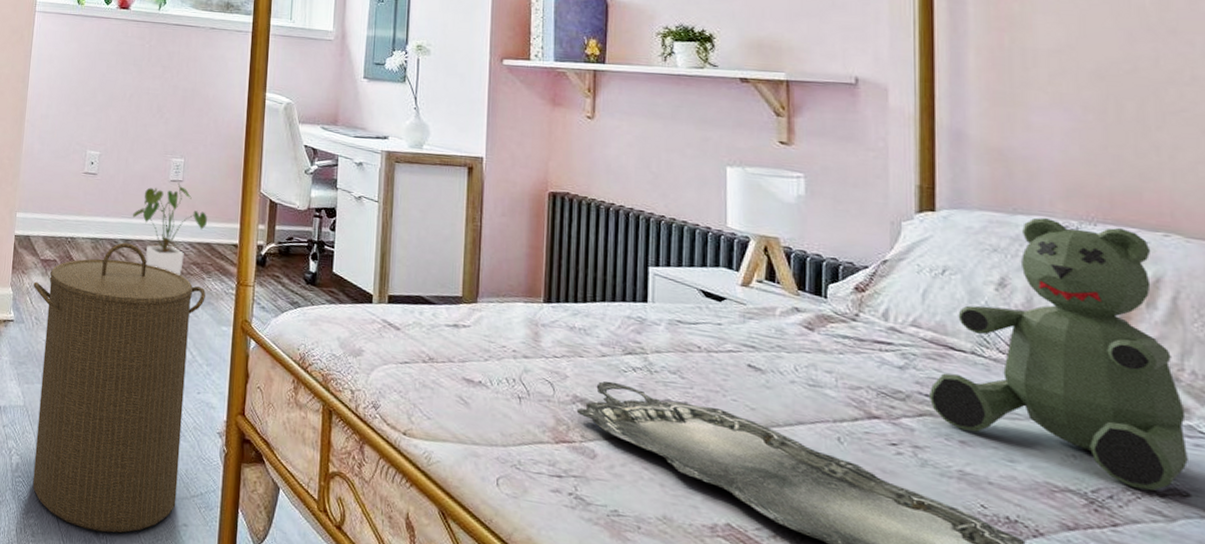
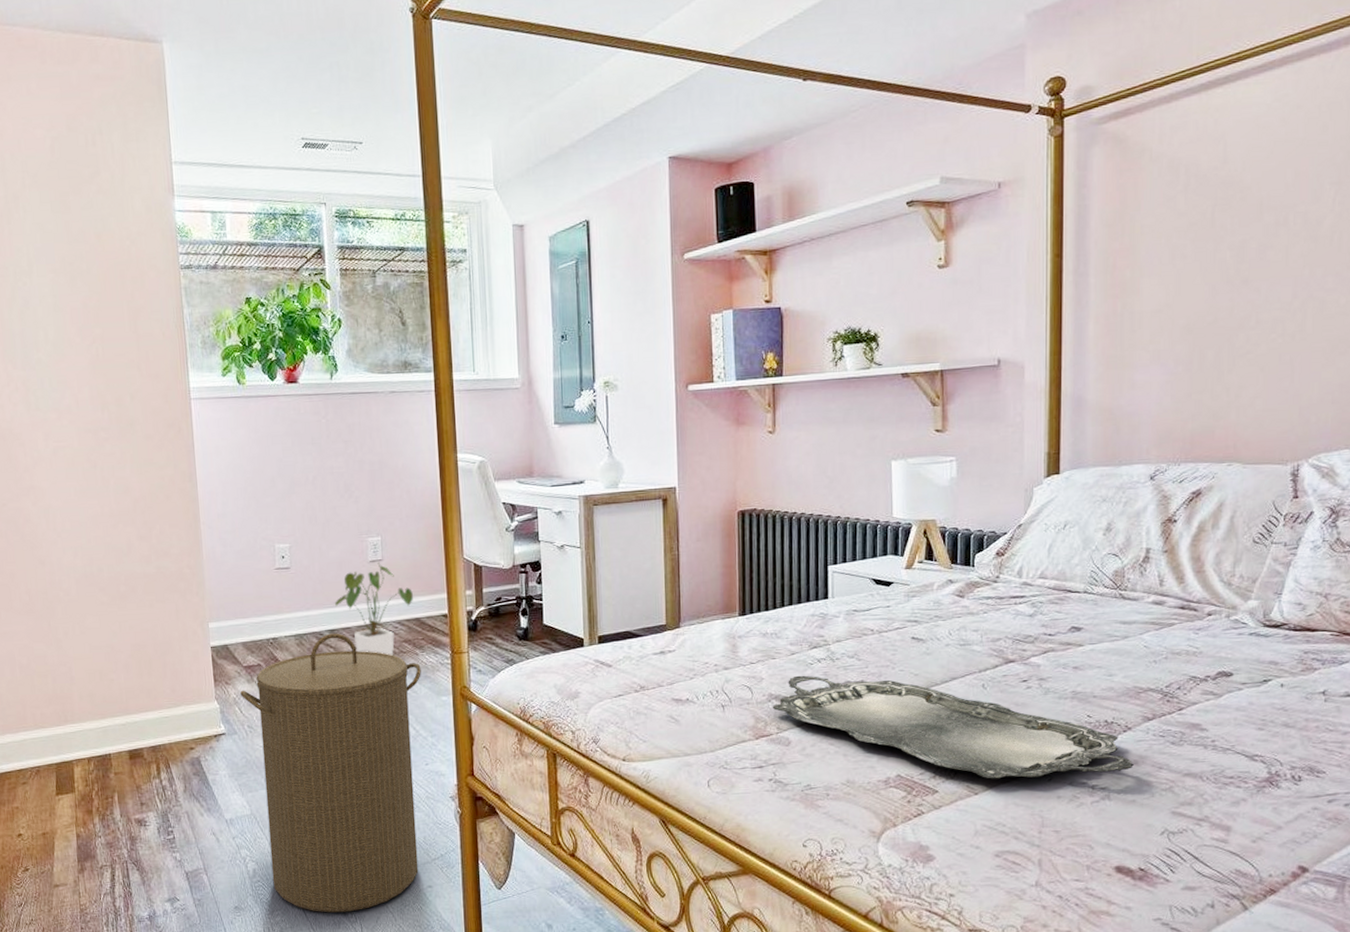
teddy bear: present [928,217,1188,492] -> none [1051,465,1234,678]

